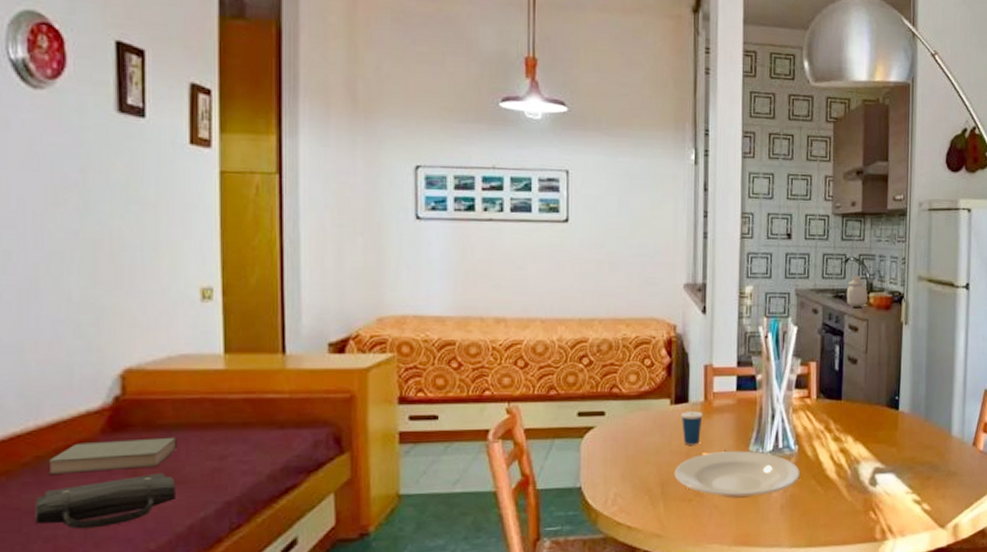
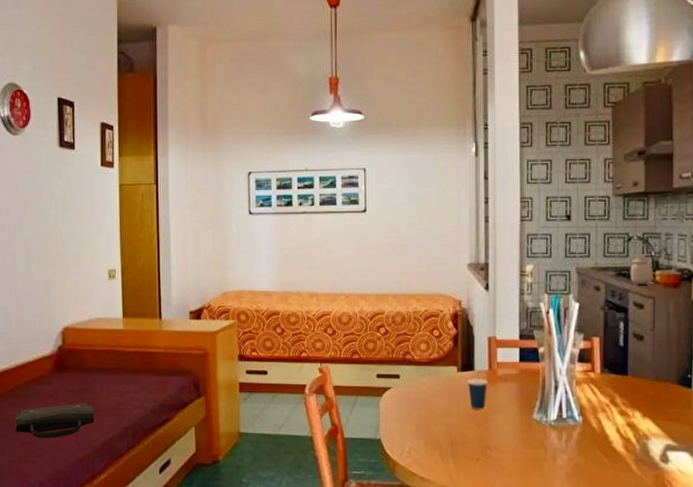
book: present [48,437,177,474] -> none [22,377,95,399]
plate: present [674,451,801,498] -> none [462,417,586,462]

